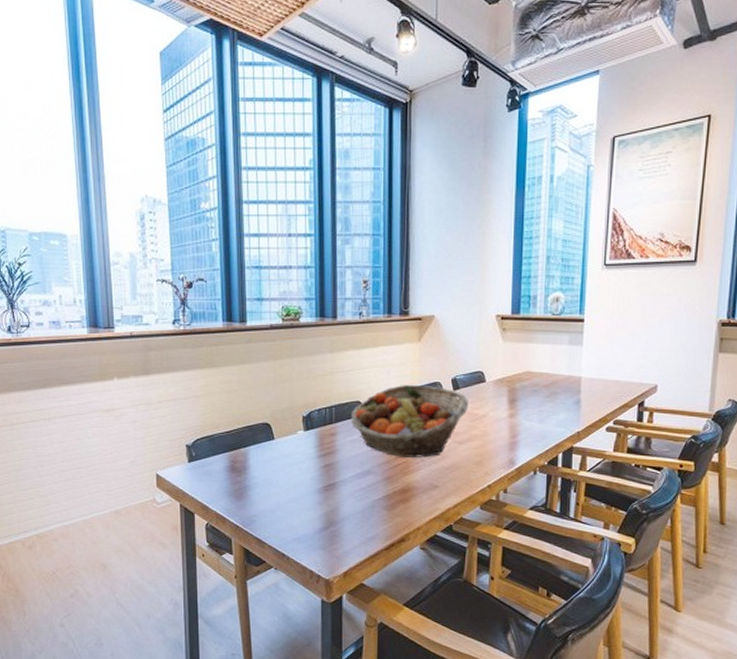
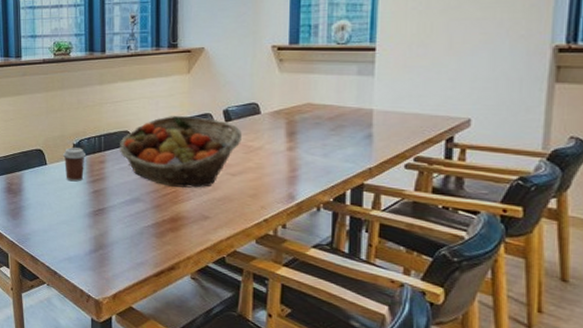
coffee cup: none [291,420,317,456] -> present [62,147,87,182]

